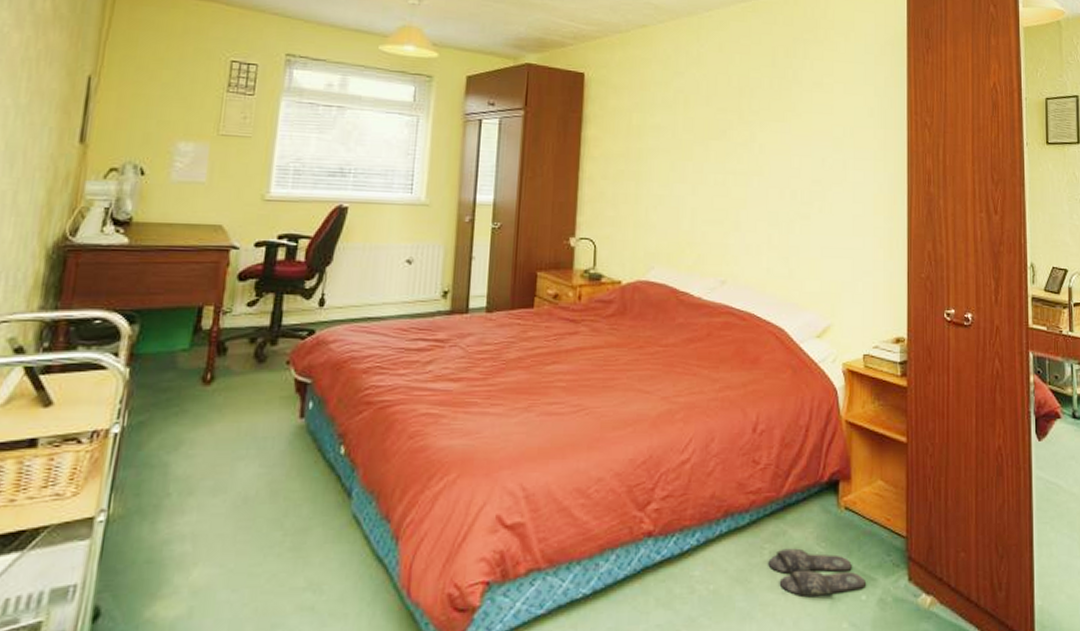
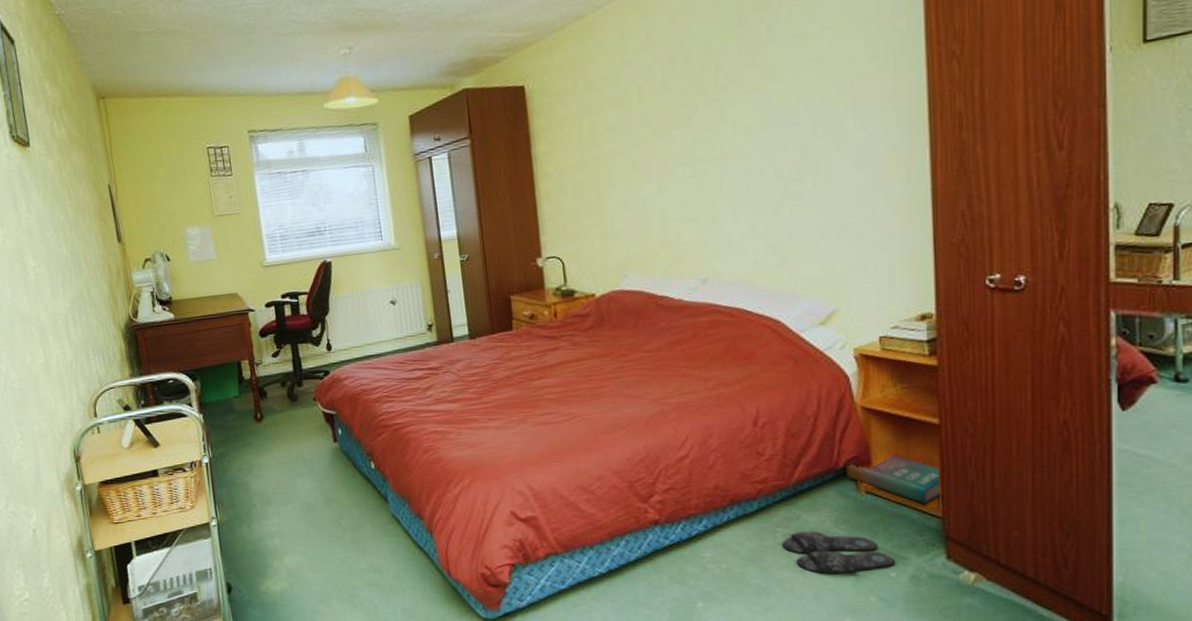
book: none [829,469,906,524] -> present [846,453,941,505]

